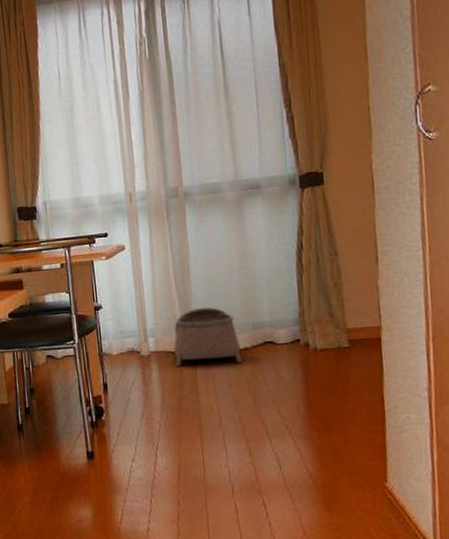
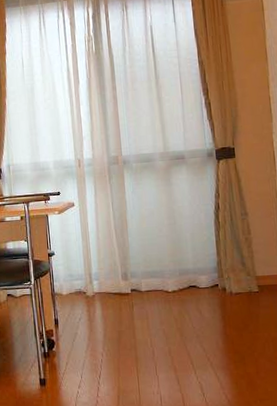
basket: present [174,307,242,367] -> none [114,255,171,306]

